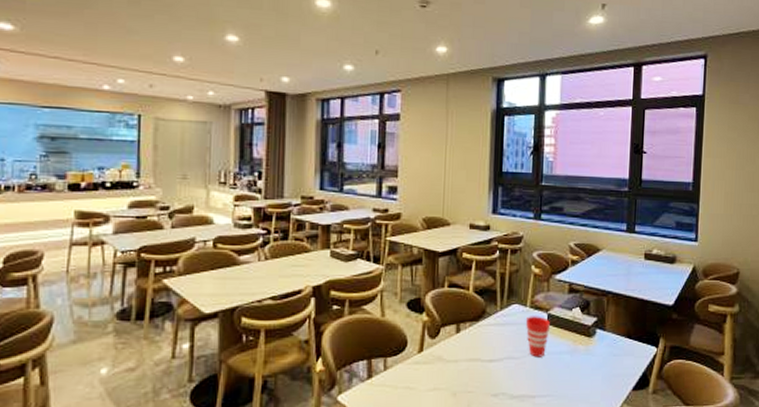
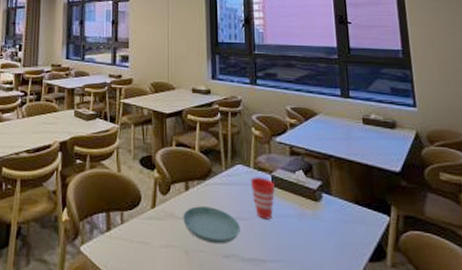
saucer: none [452,348,512,384] -> present [183,206,241,244]

